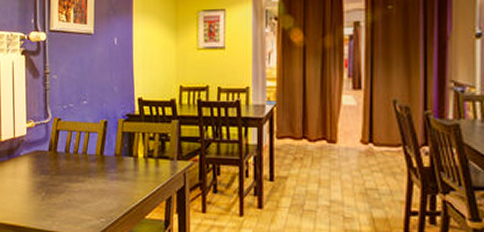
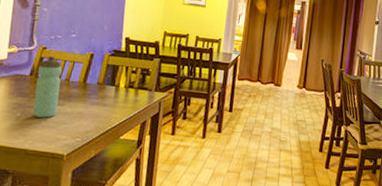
water bottle: none [56,127,79,197] -> present [32,55,62,118]

